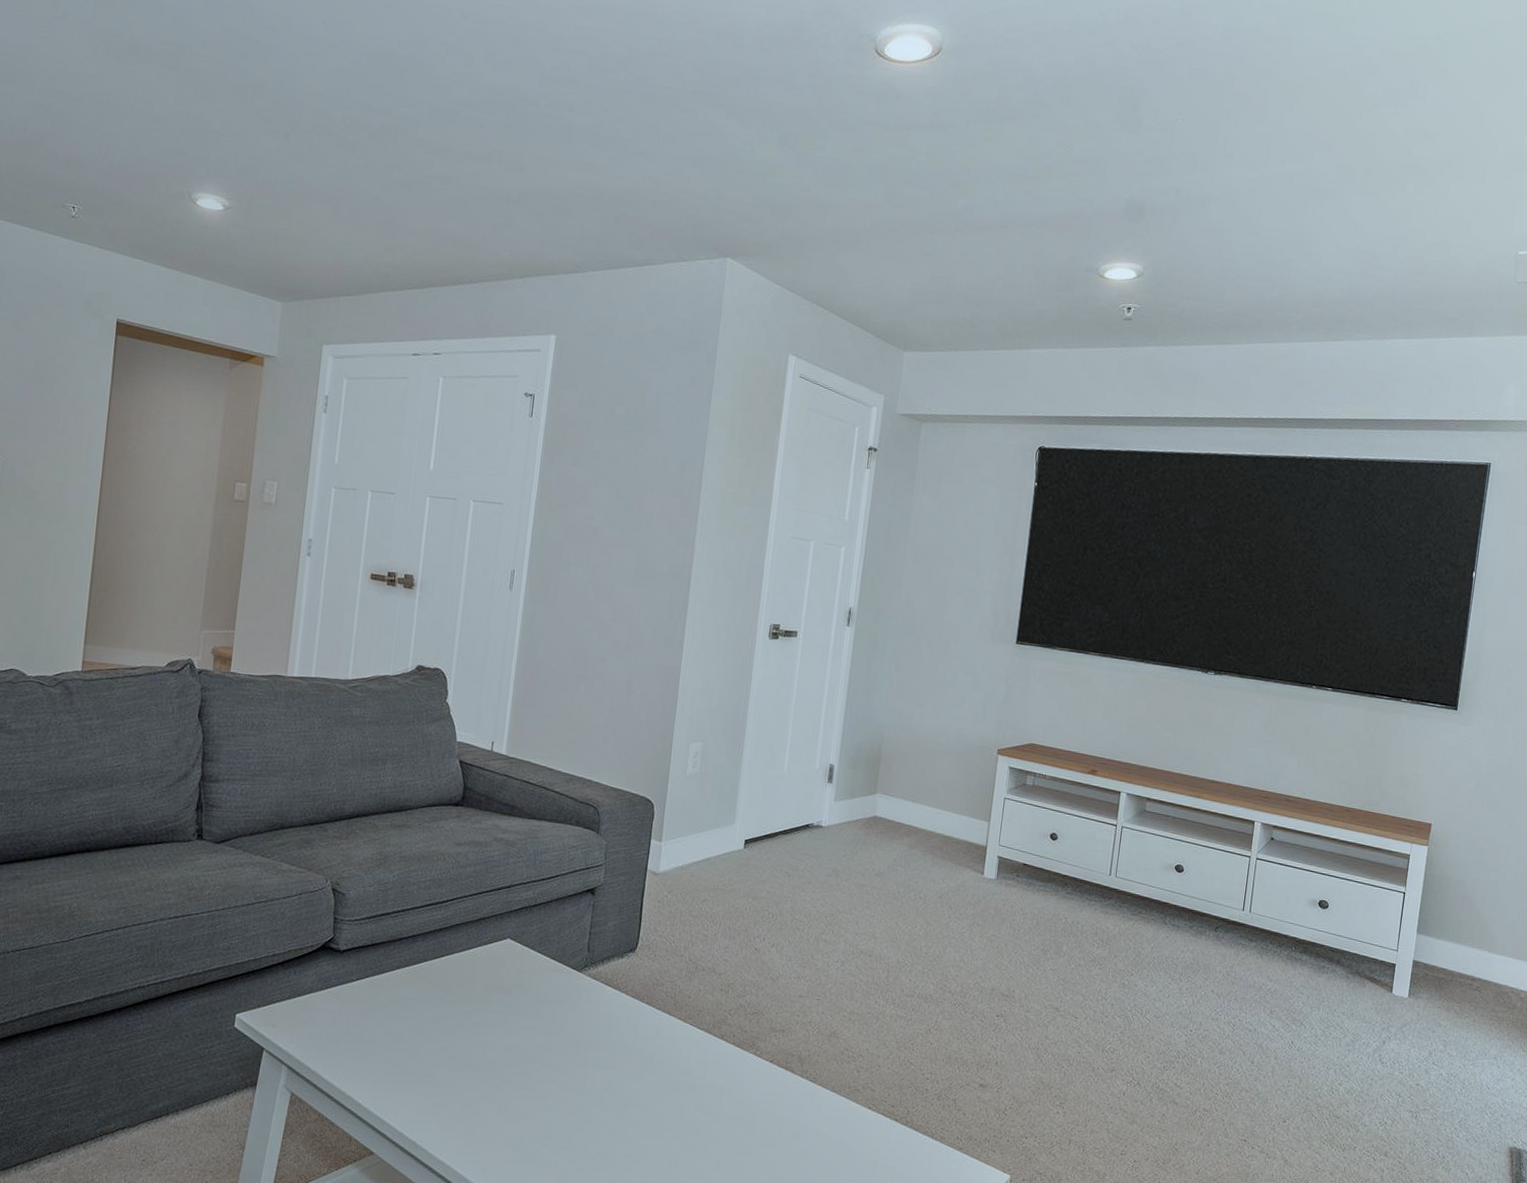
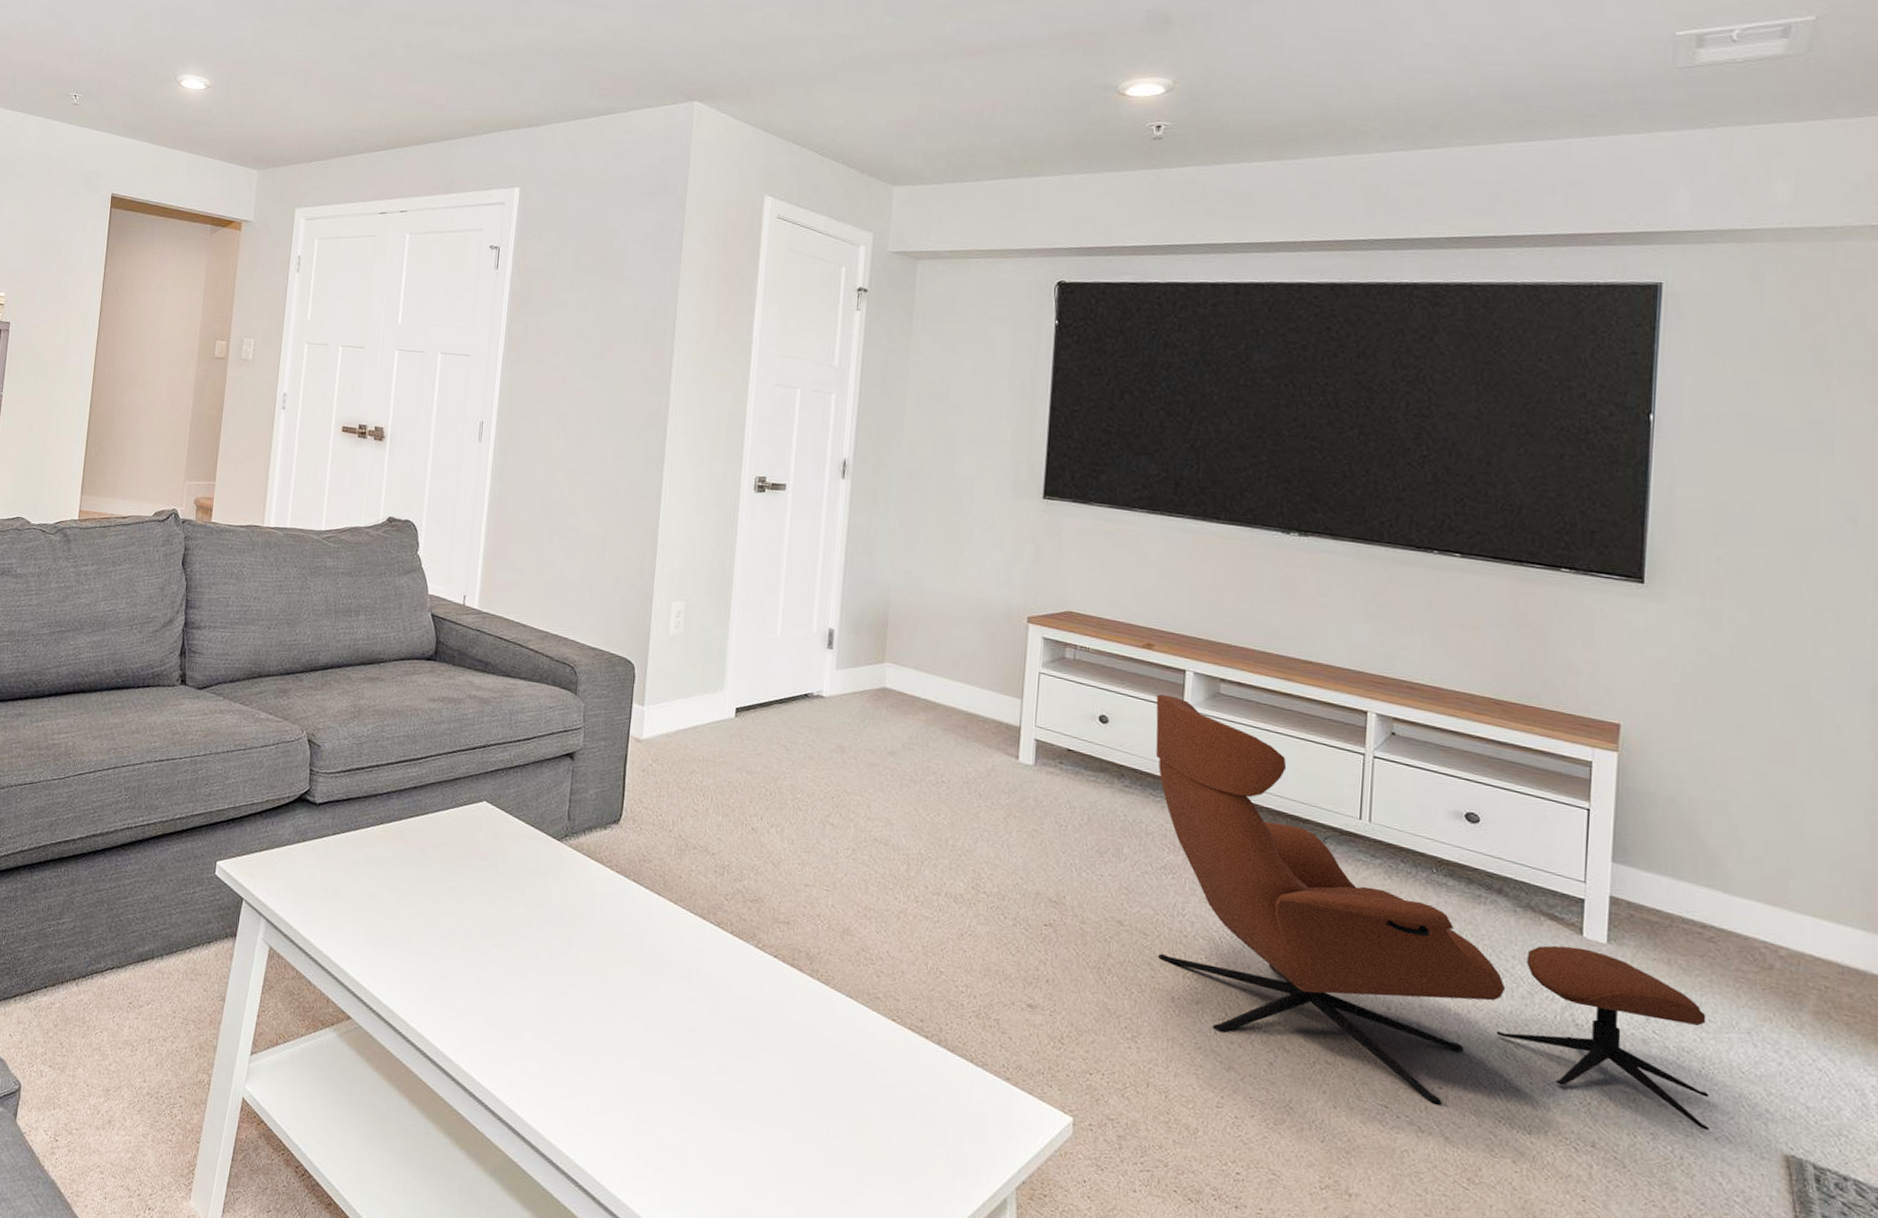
armchair: none [1085,813,1469,1135] -> present [1155,694,1709,1131]

